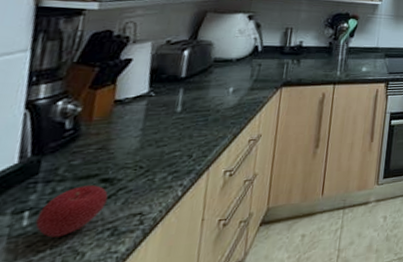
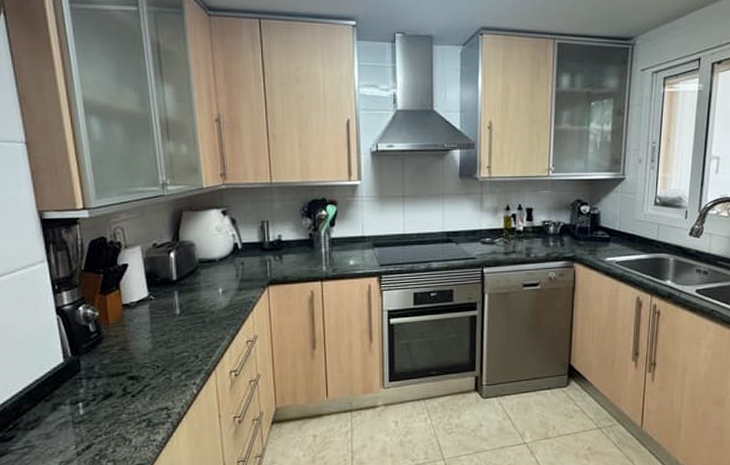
apple: present [35,185,108,238] -> none [89,382,137,425]

